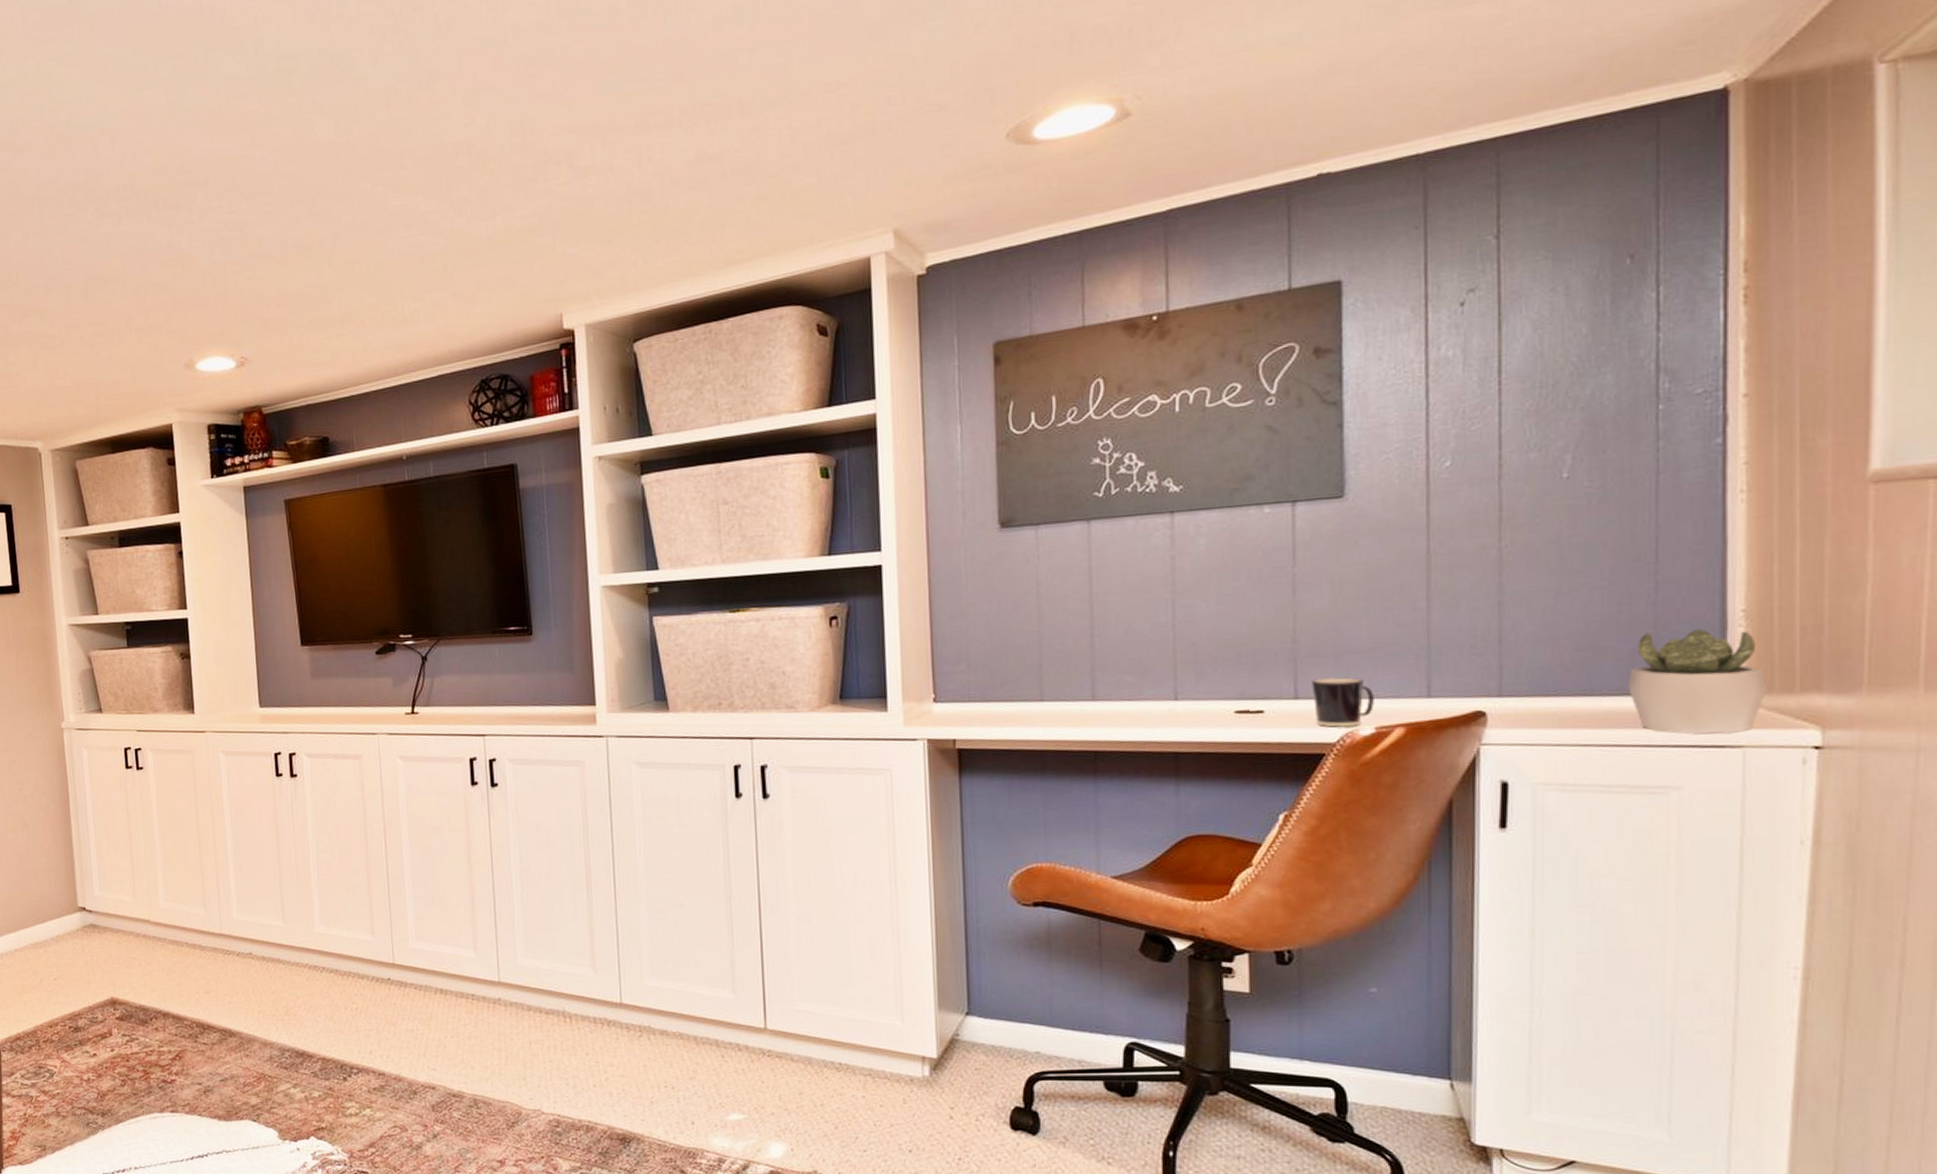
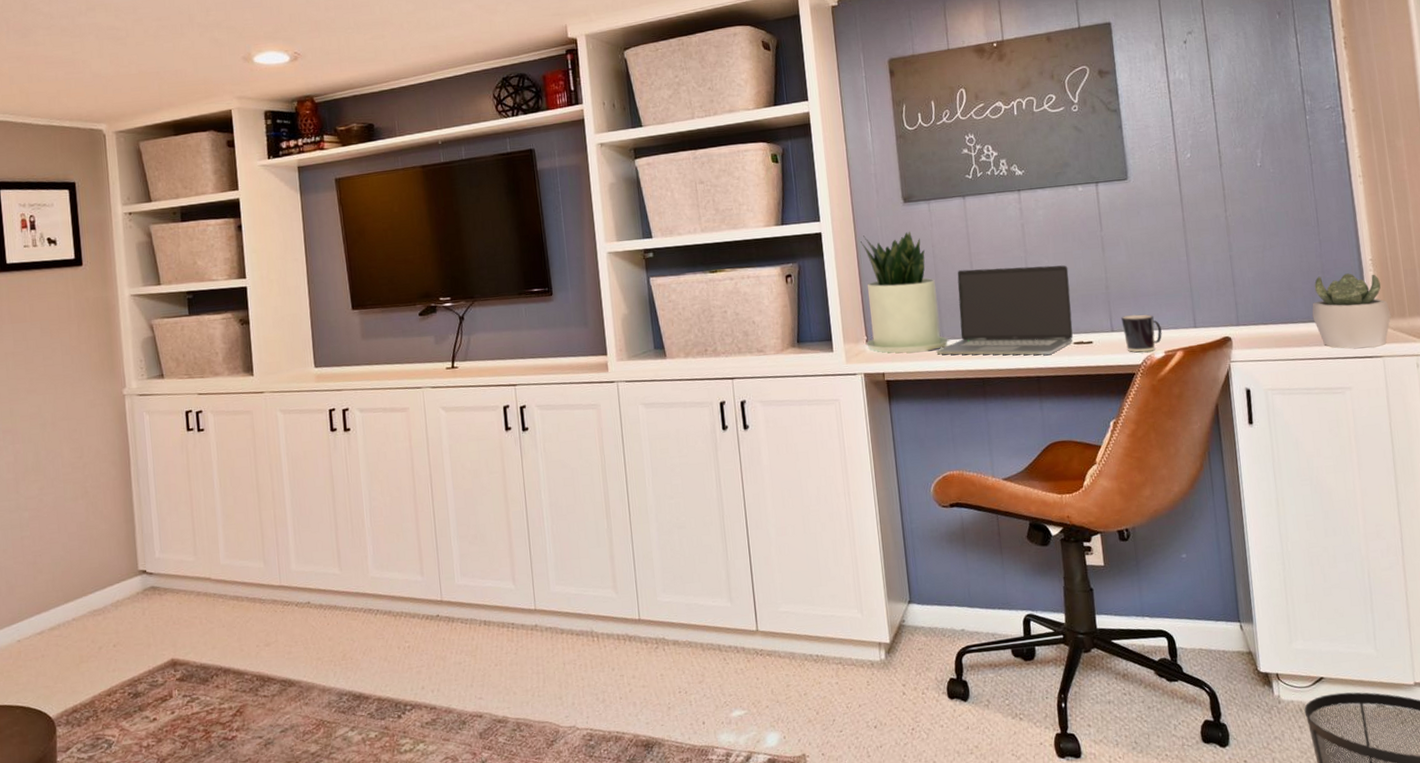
planter: none [932,564,1051,716] -> present [861,231,949,353]
laptop: none [1031,610,1237,726] -> present [936,265,1073,355]

